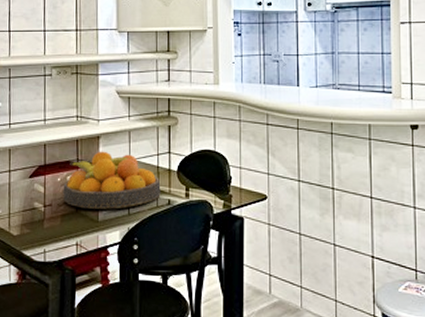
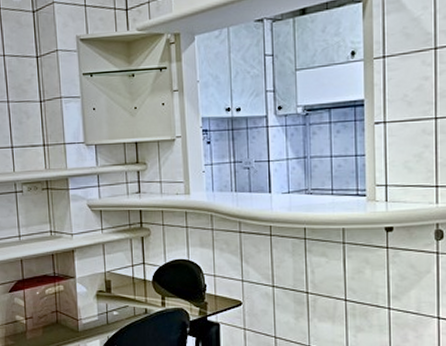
fruit bowl: present [63,151,161,209] -> none [42,264,137,320]

